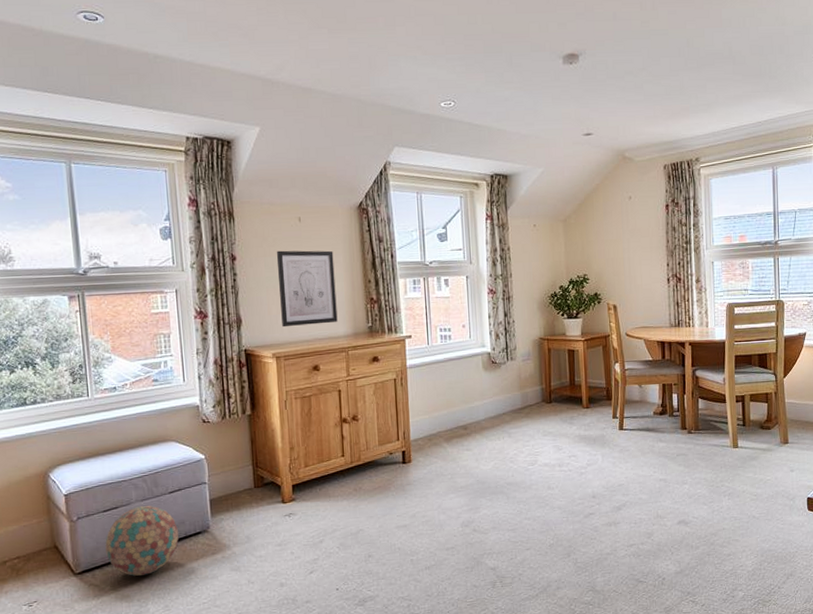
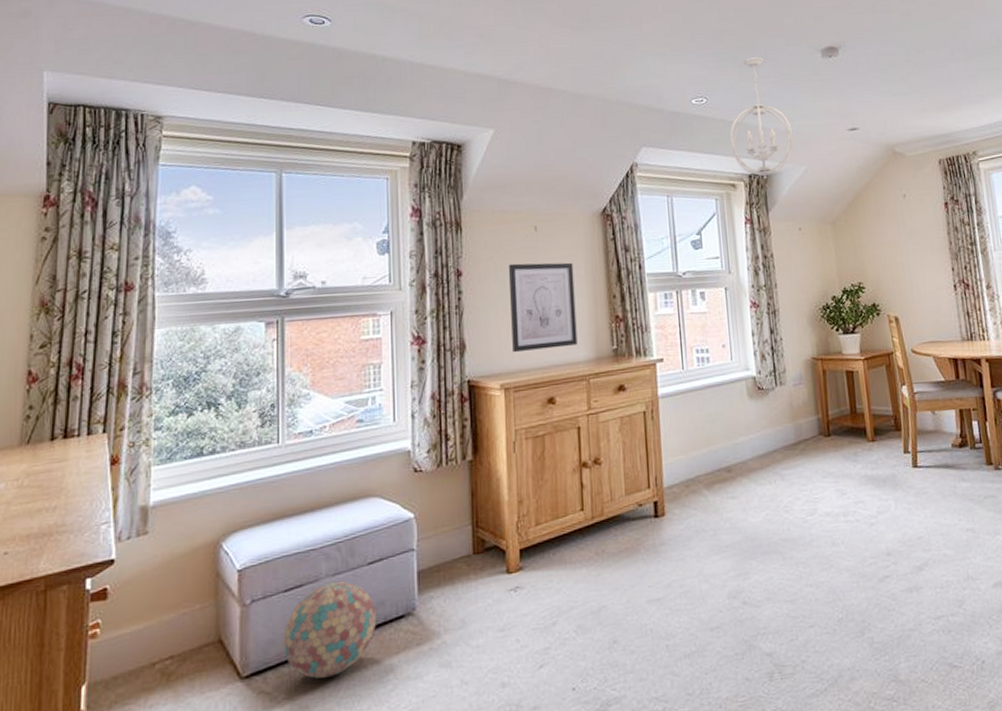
chandelier: none [475,62,533,179] -> present [730,56,793,179]

